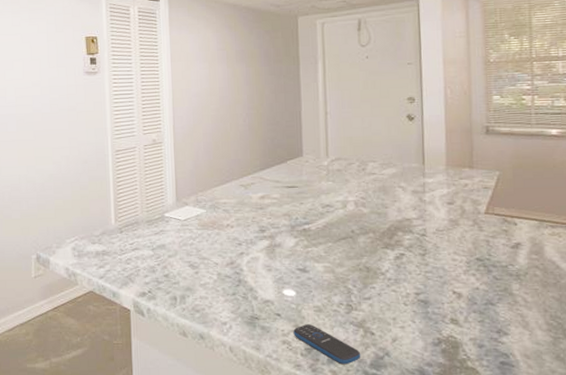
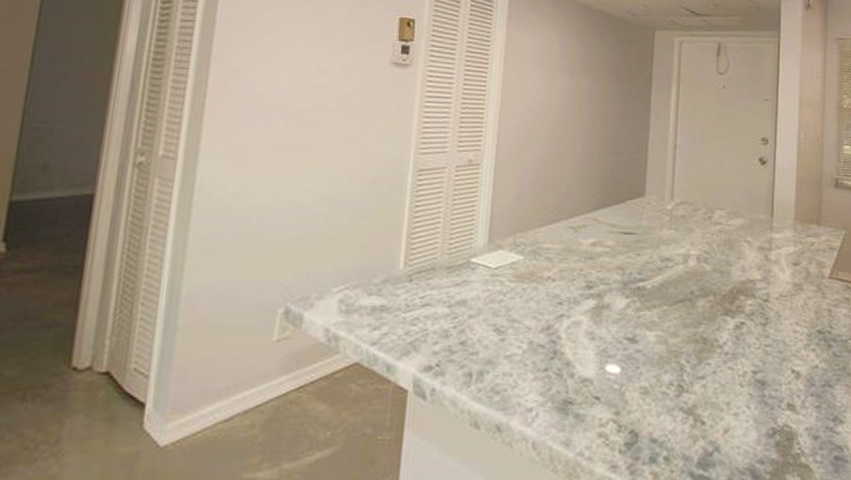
mobile phone: present [293,324,361,365] -> none [613,411,688,464]

